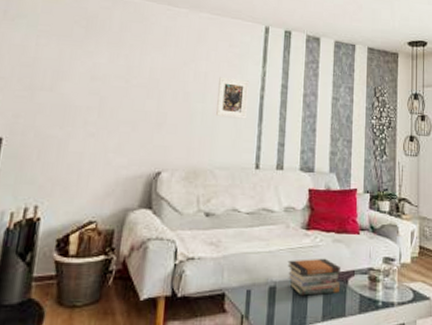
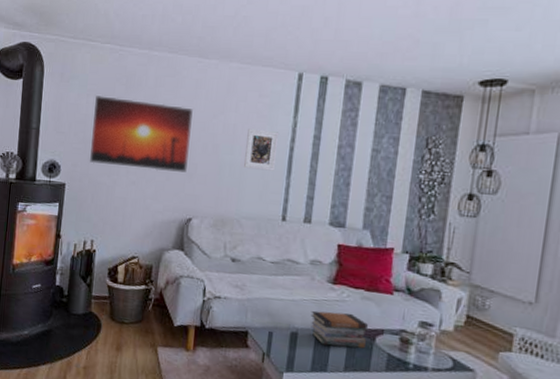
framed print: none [36,37,162,122] -> present [89,95,193,173]

